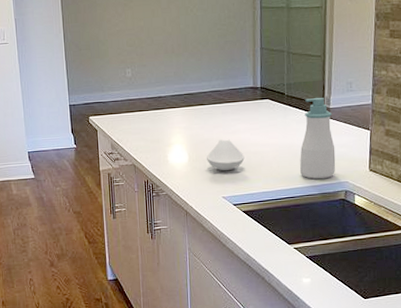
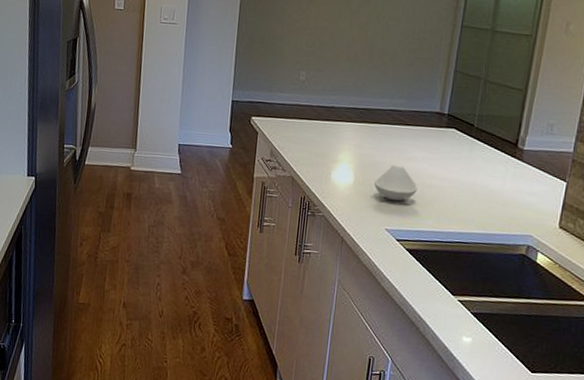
soap bottle: present [299,97,336,179] -> none [477,135,526,228]

